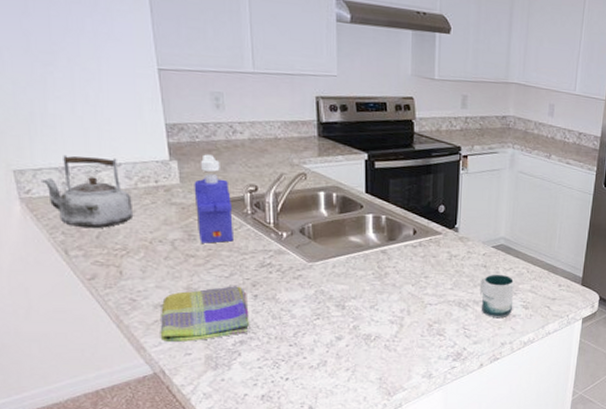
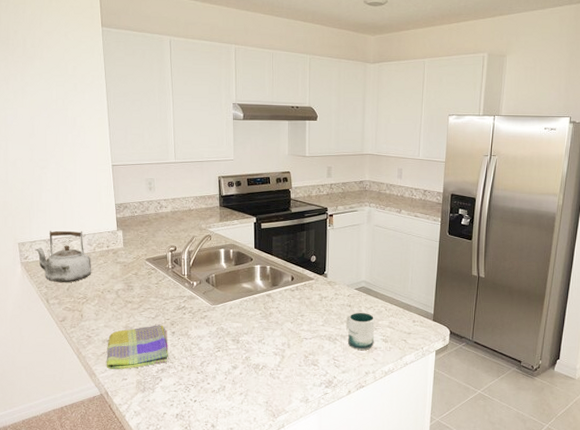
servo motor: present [194,154,233,243] -> none [132,224,159,292]

